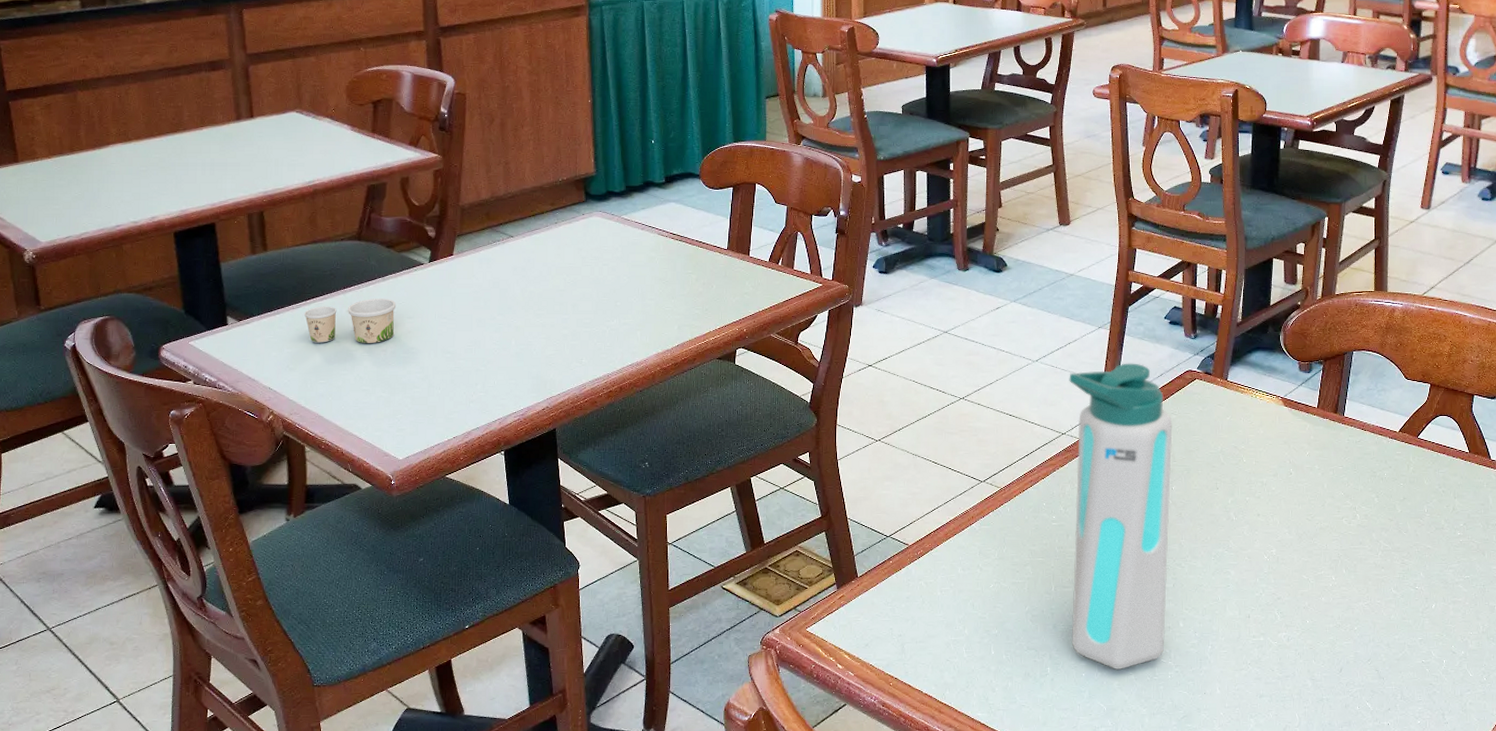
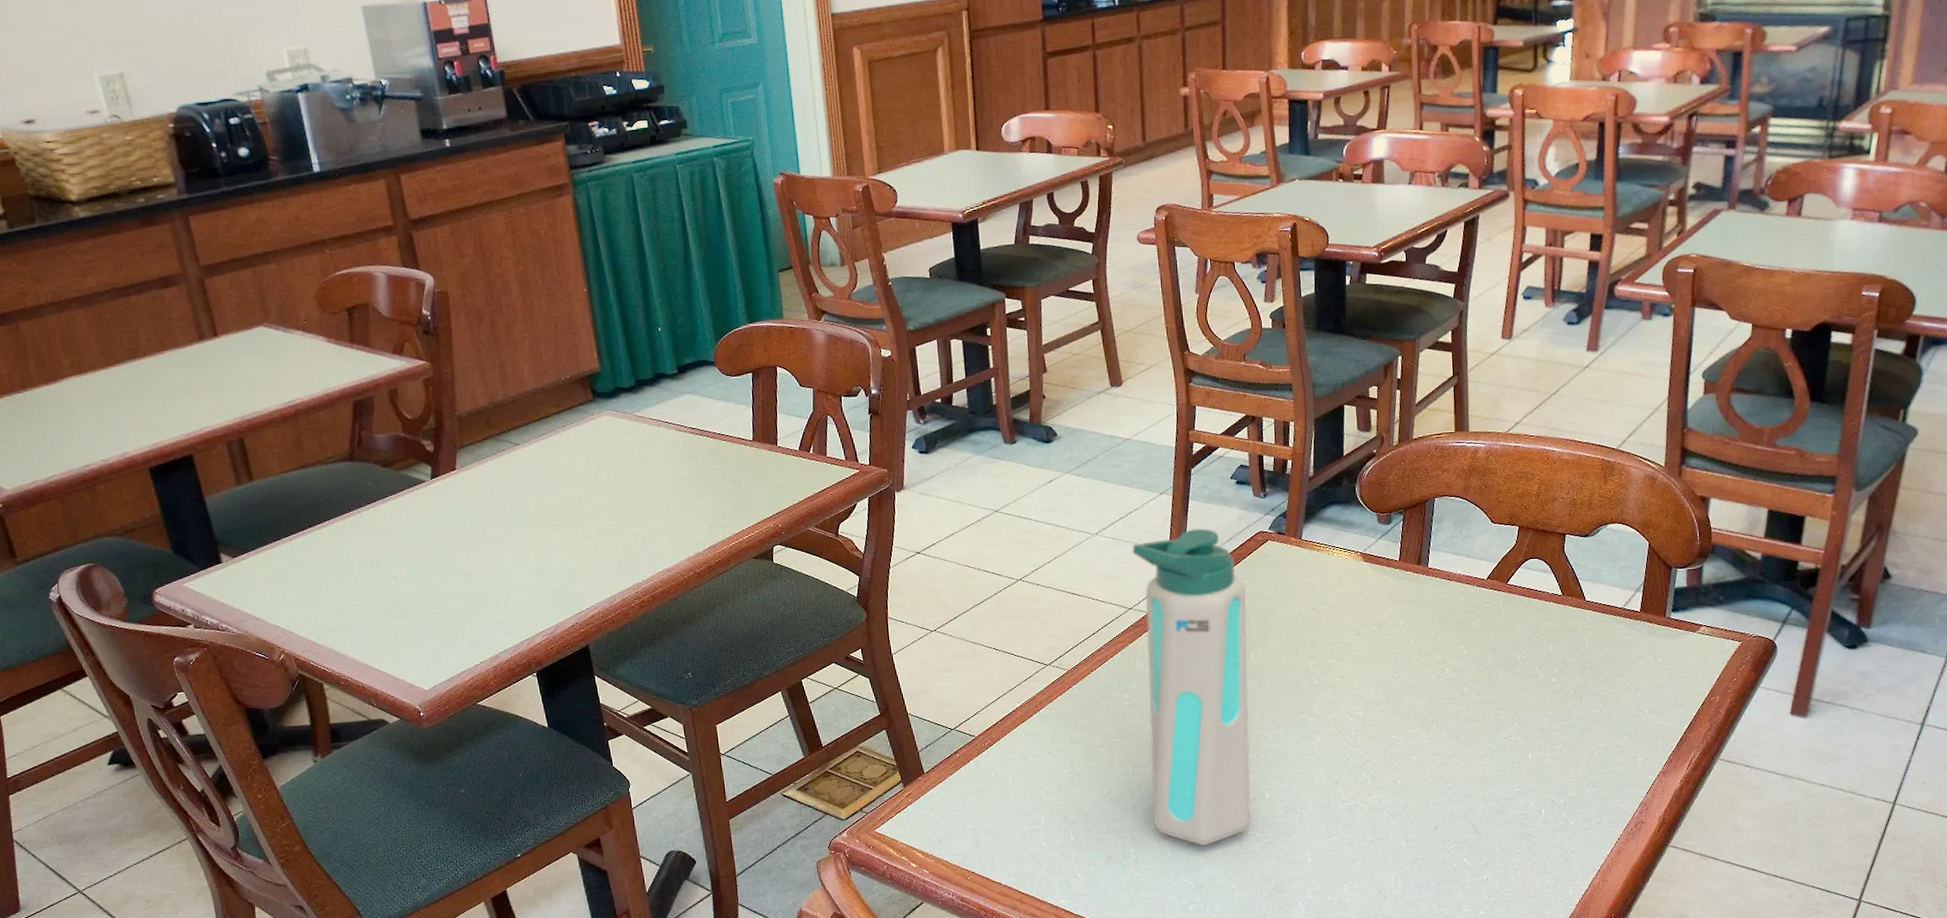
paper cup: present [304,299,396,343] -> none [303,521,403,575]

